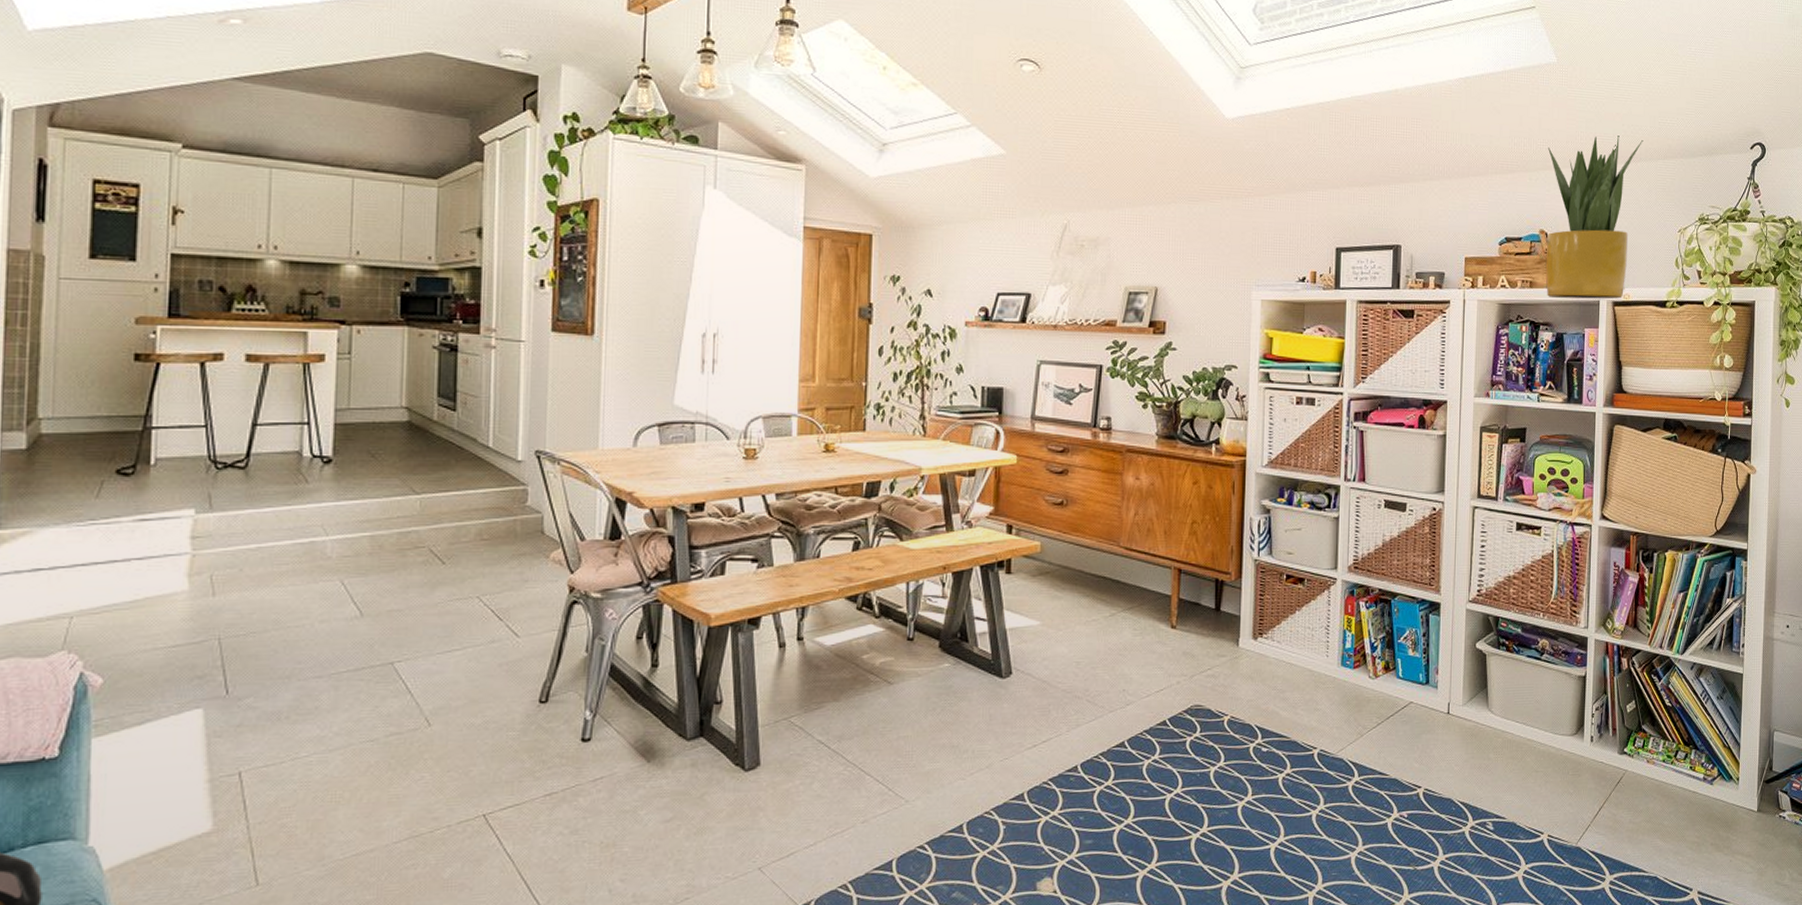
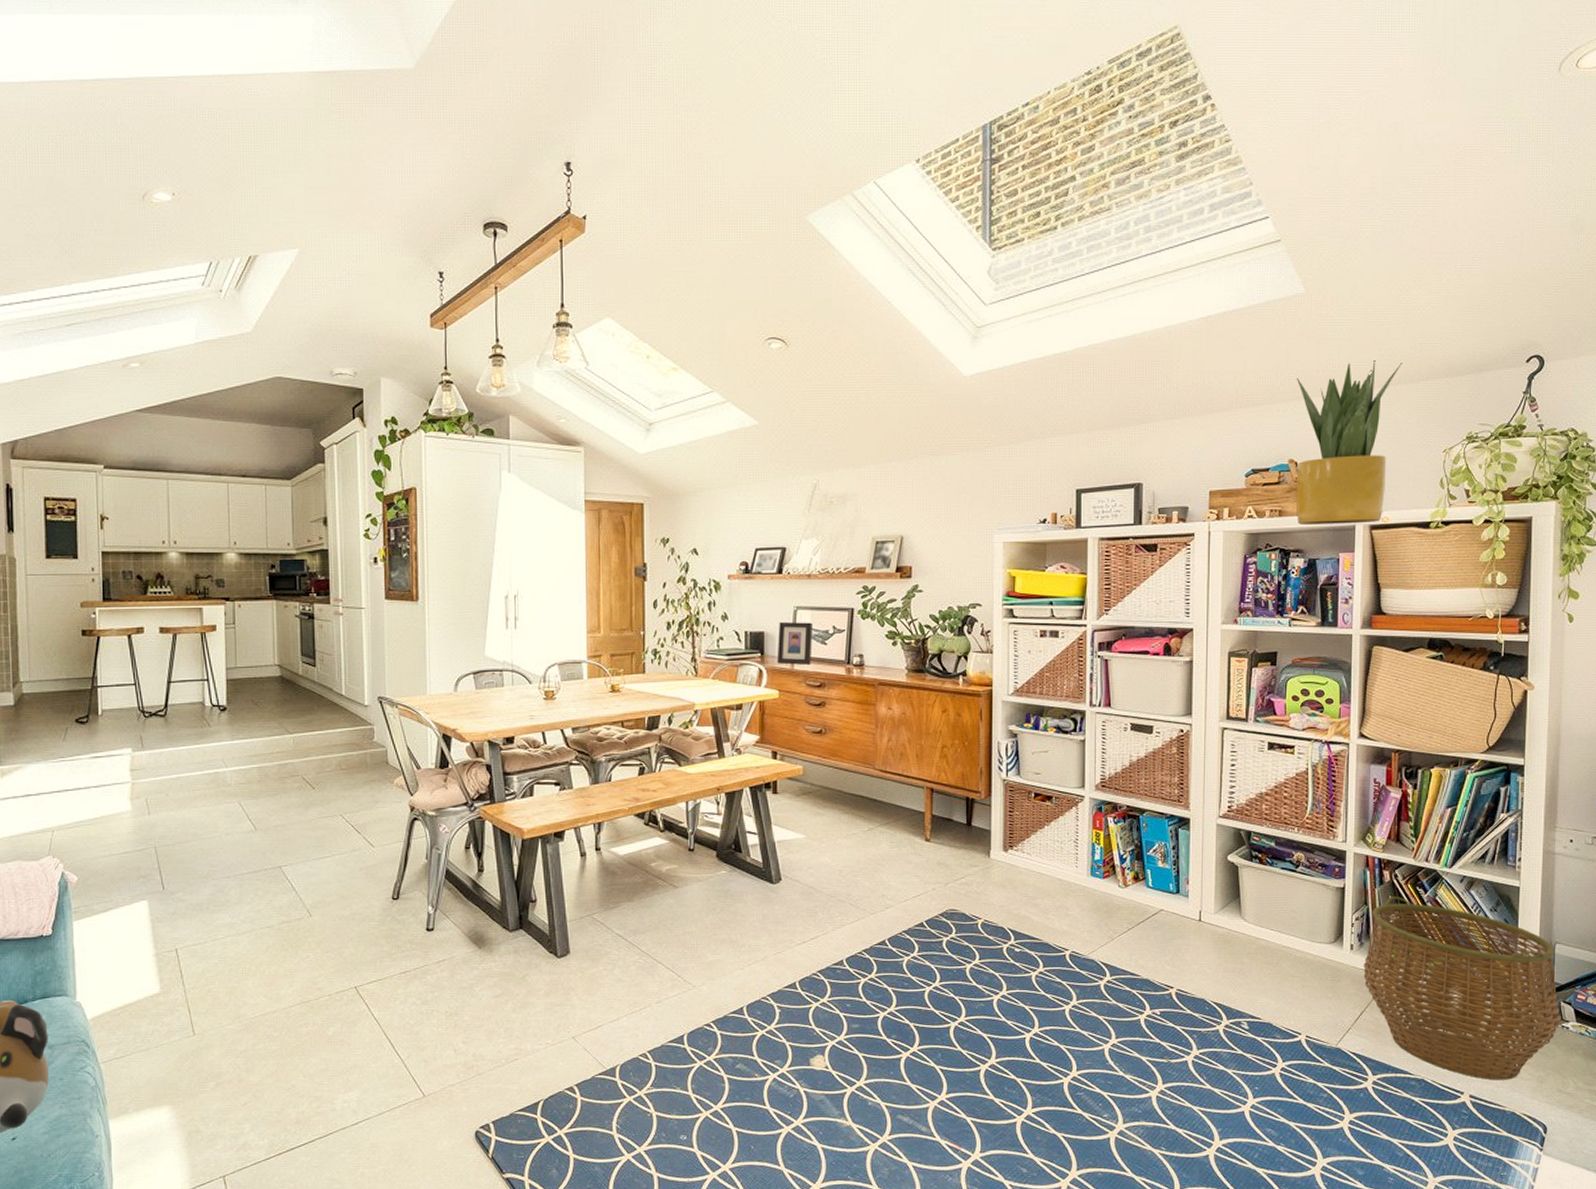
picture frame: none [1016,376,1057,427] -> present [777,621,812,665]
basket: none [1602,685,1779,875] -> present [1363,896,1561,1080]

